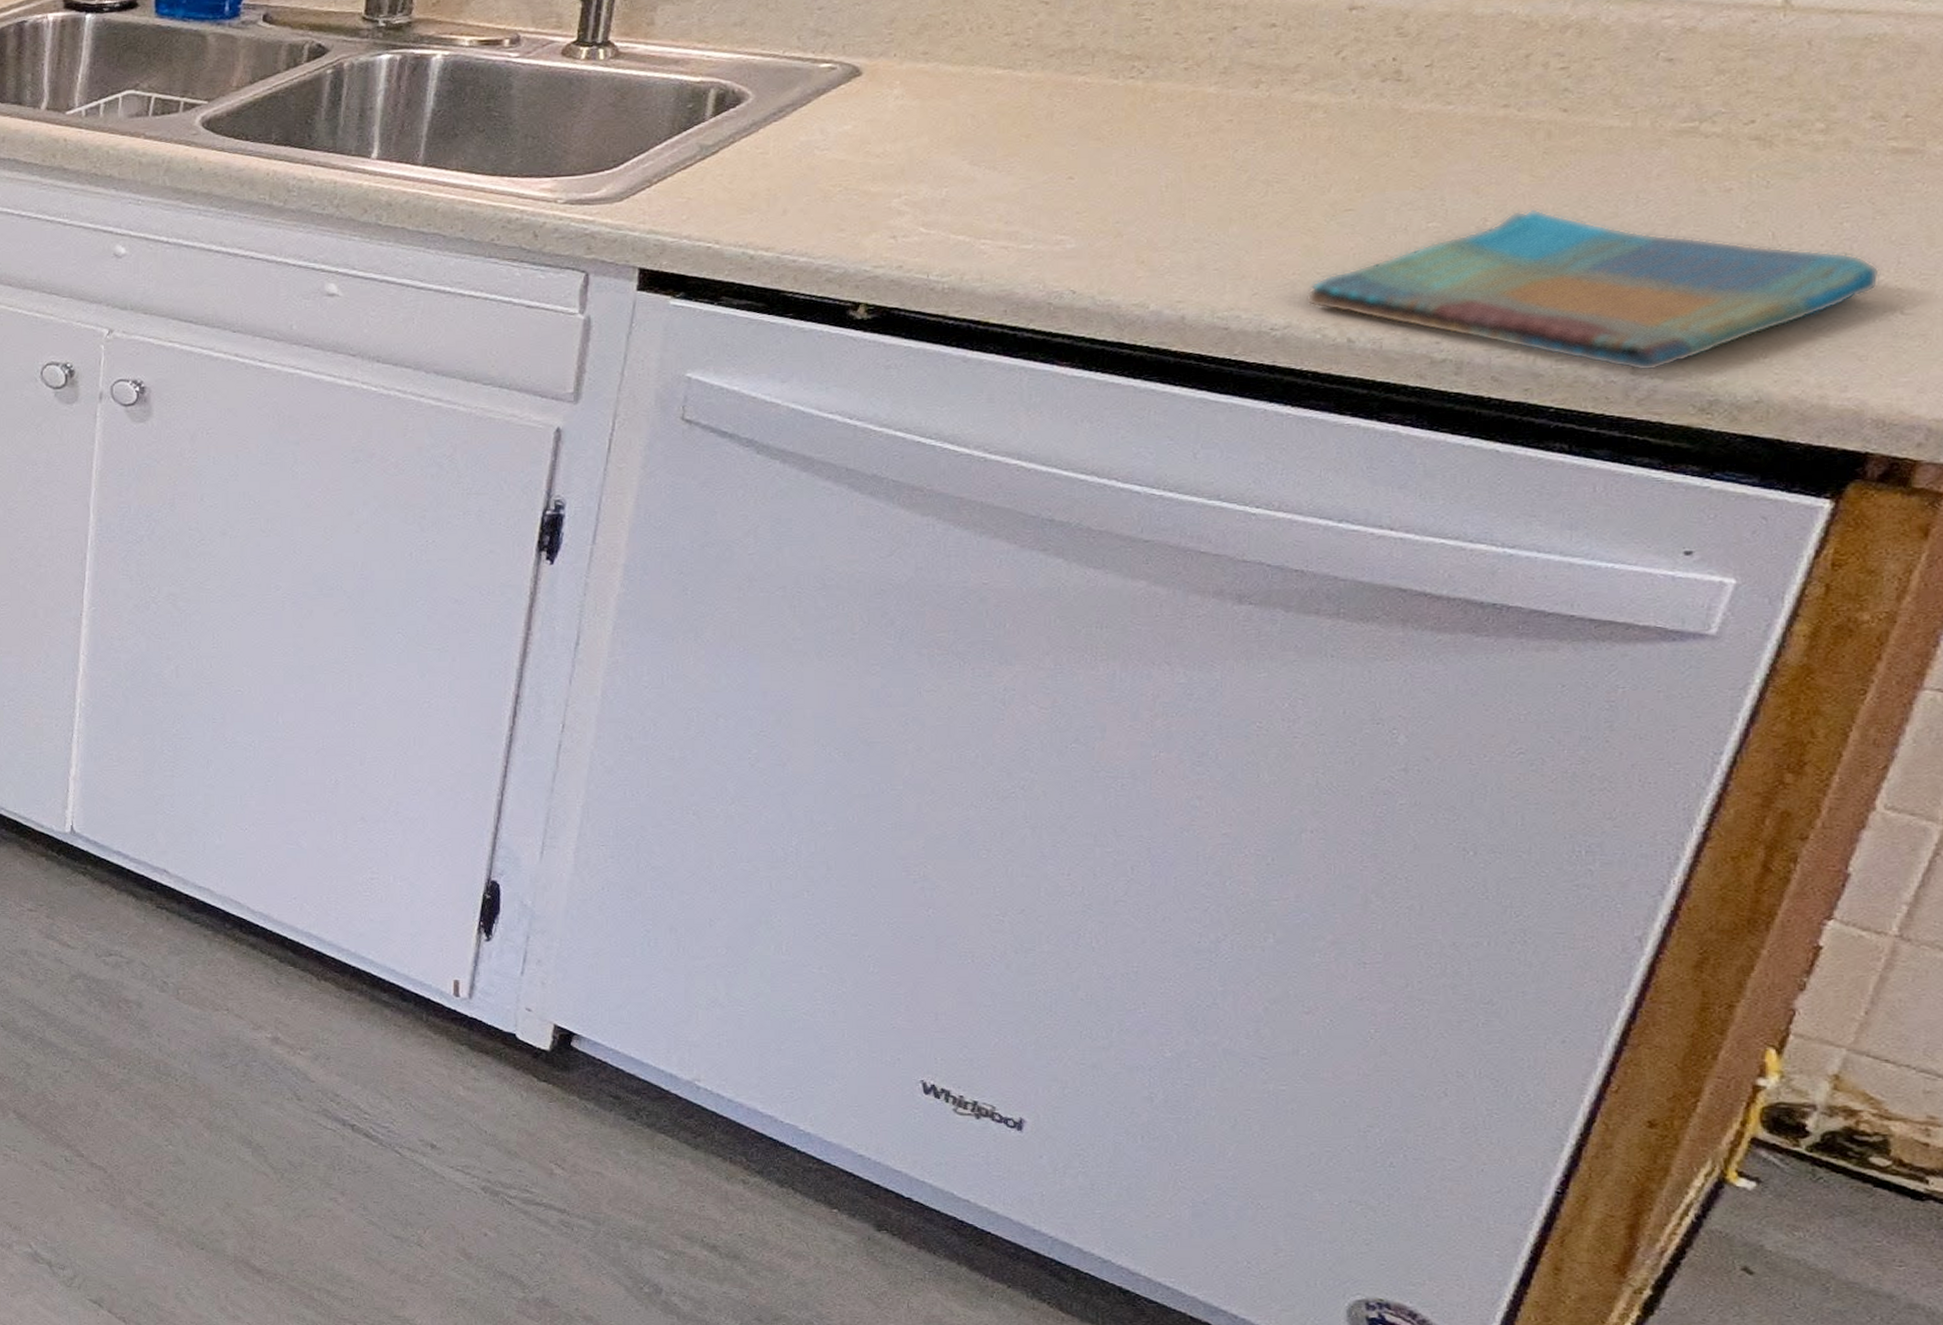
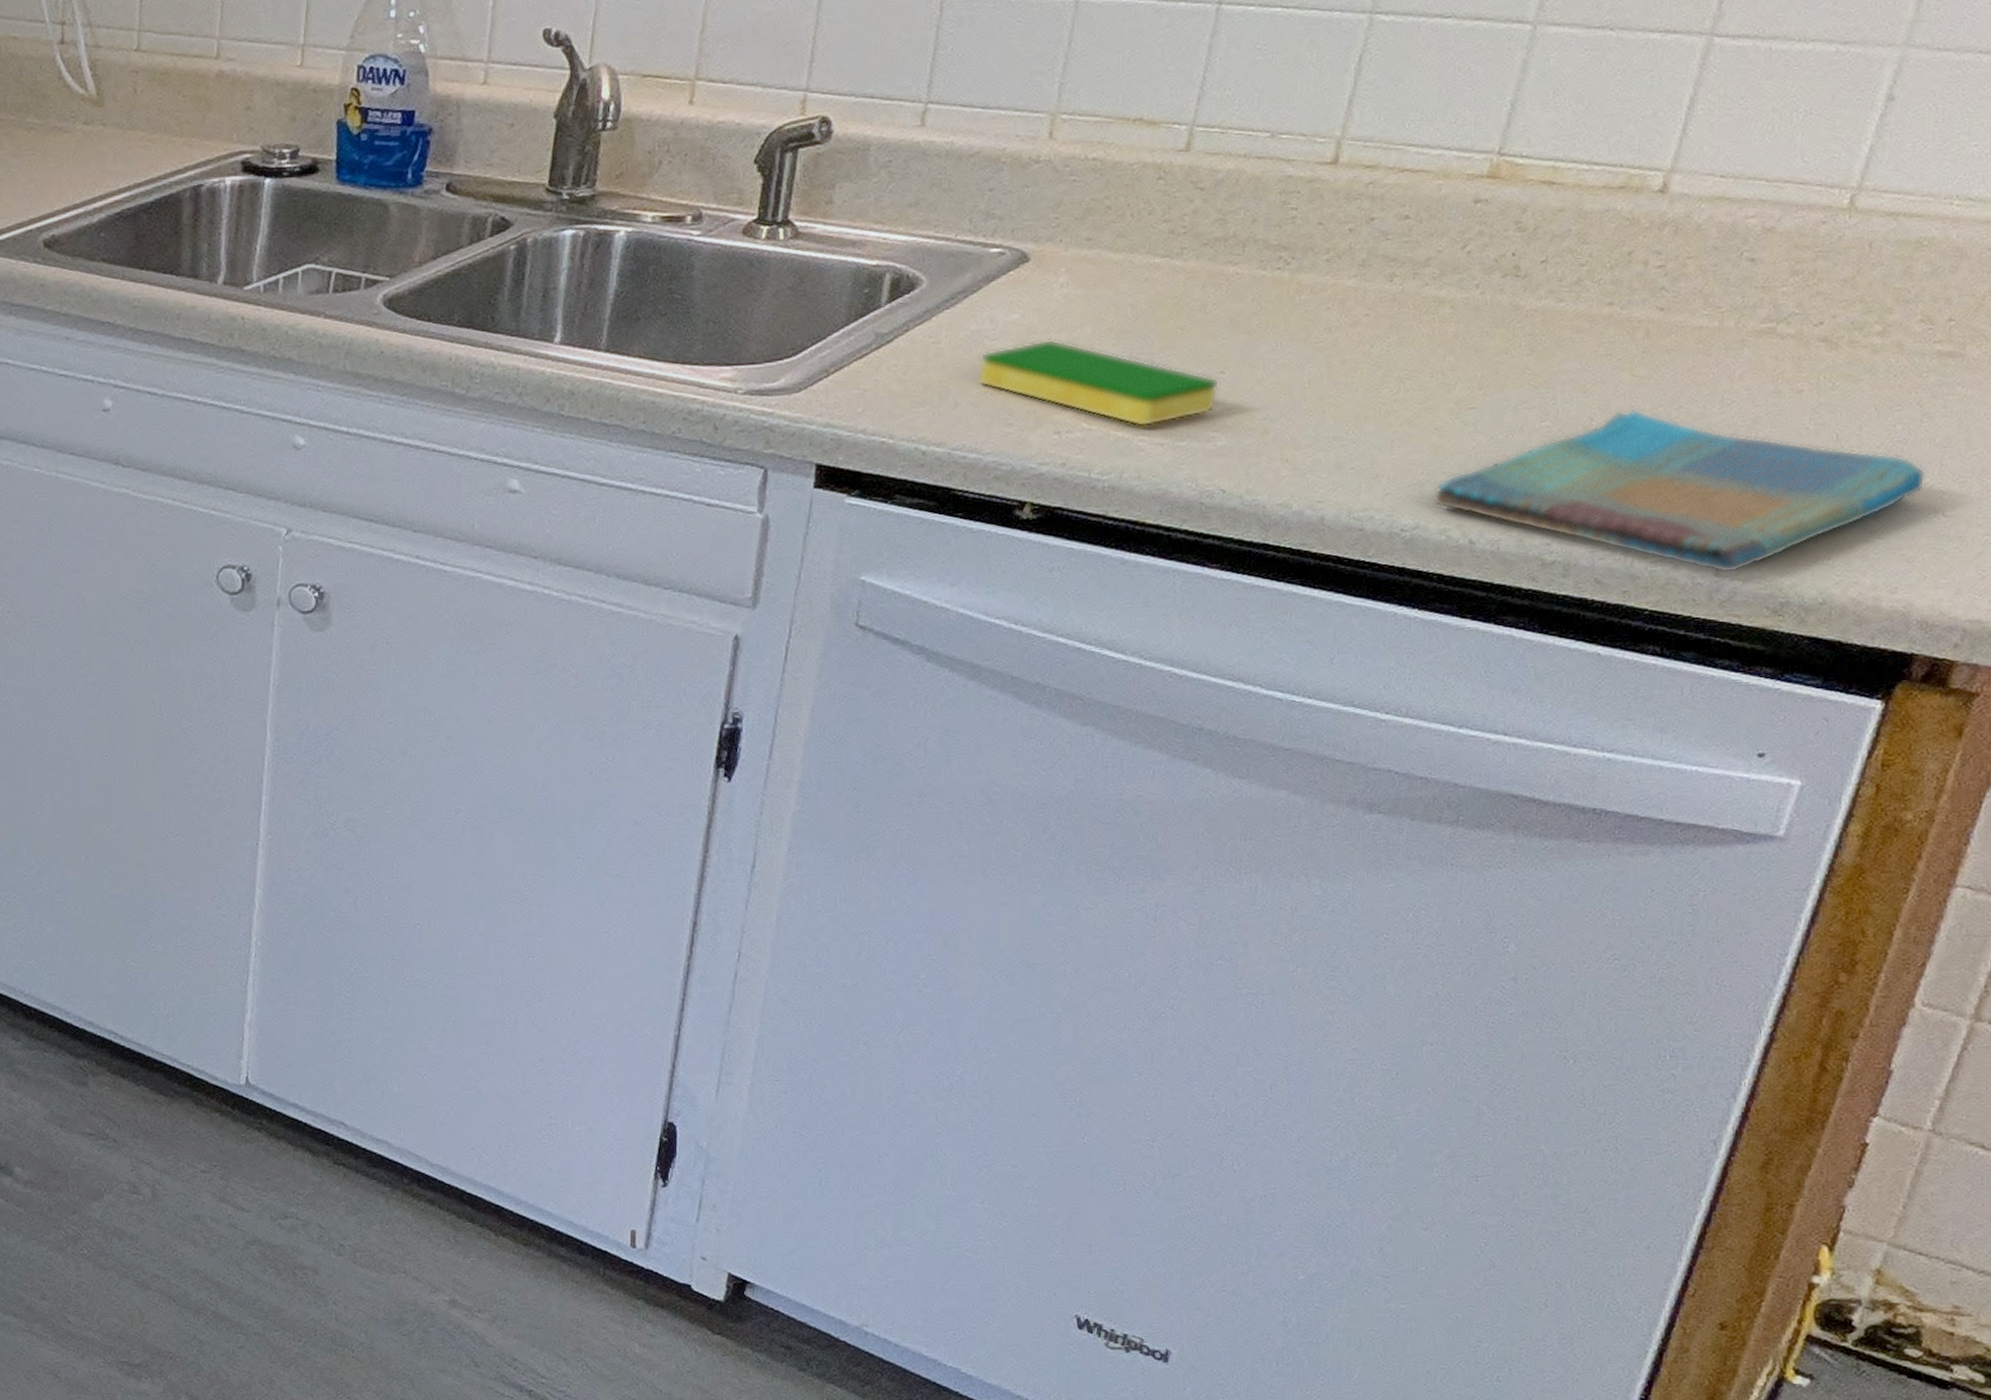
dish sponge: none [808,148,1068,231] -> present [977,339,1220,427]

